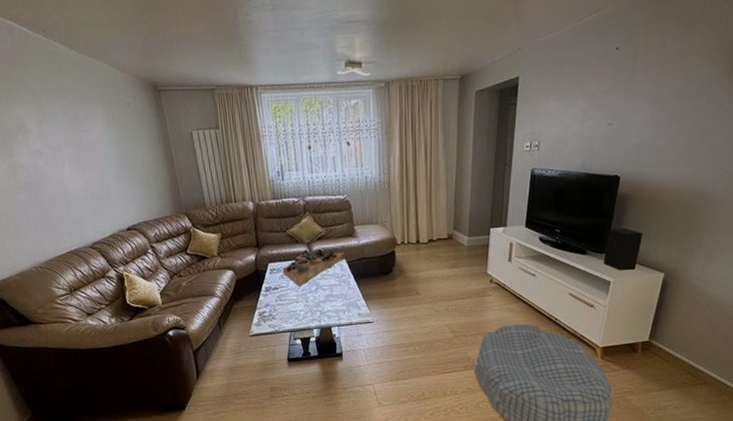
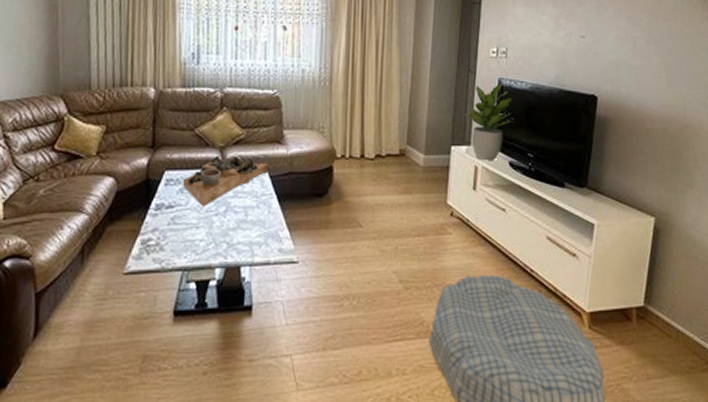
potted plant: none [501,174,544,238] -> present [464,85,514,162]
speaker: present [603,227,643,271] -> none [584,157,628,212]

